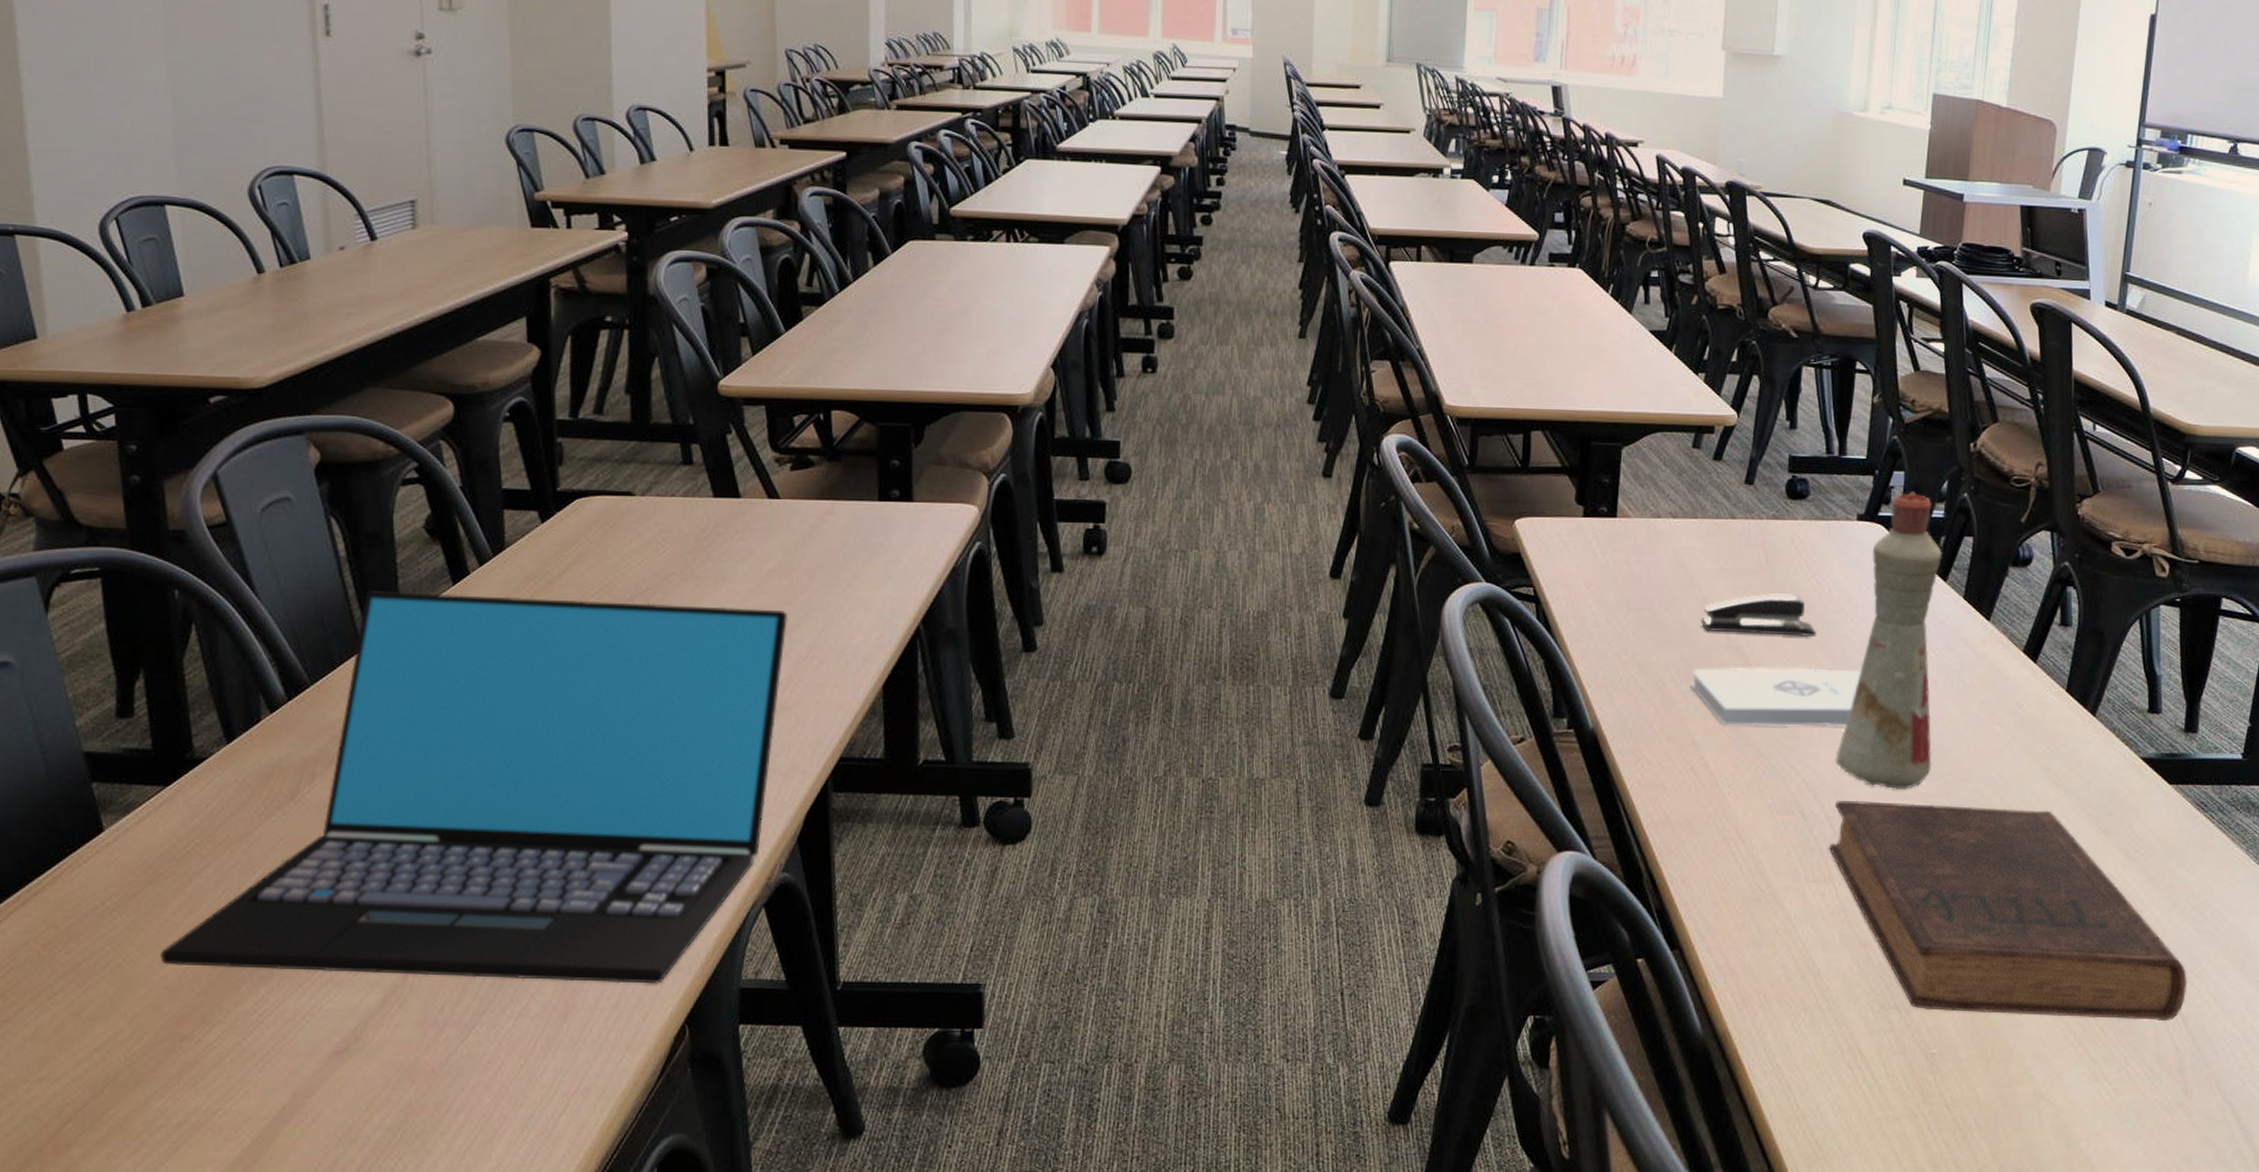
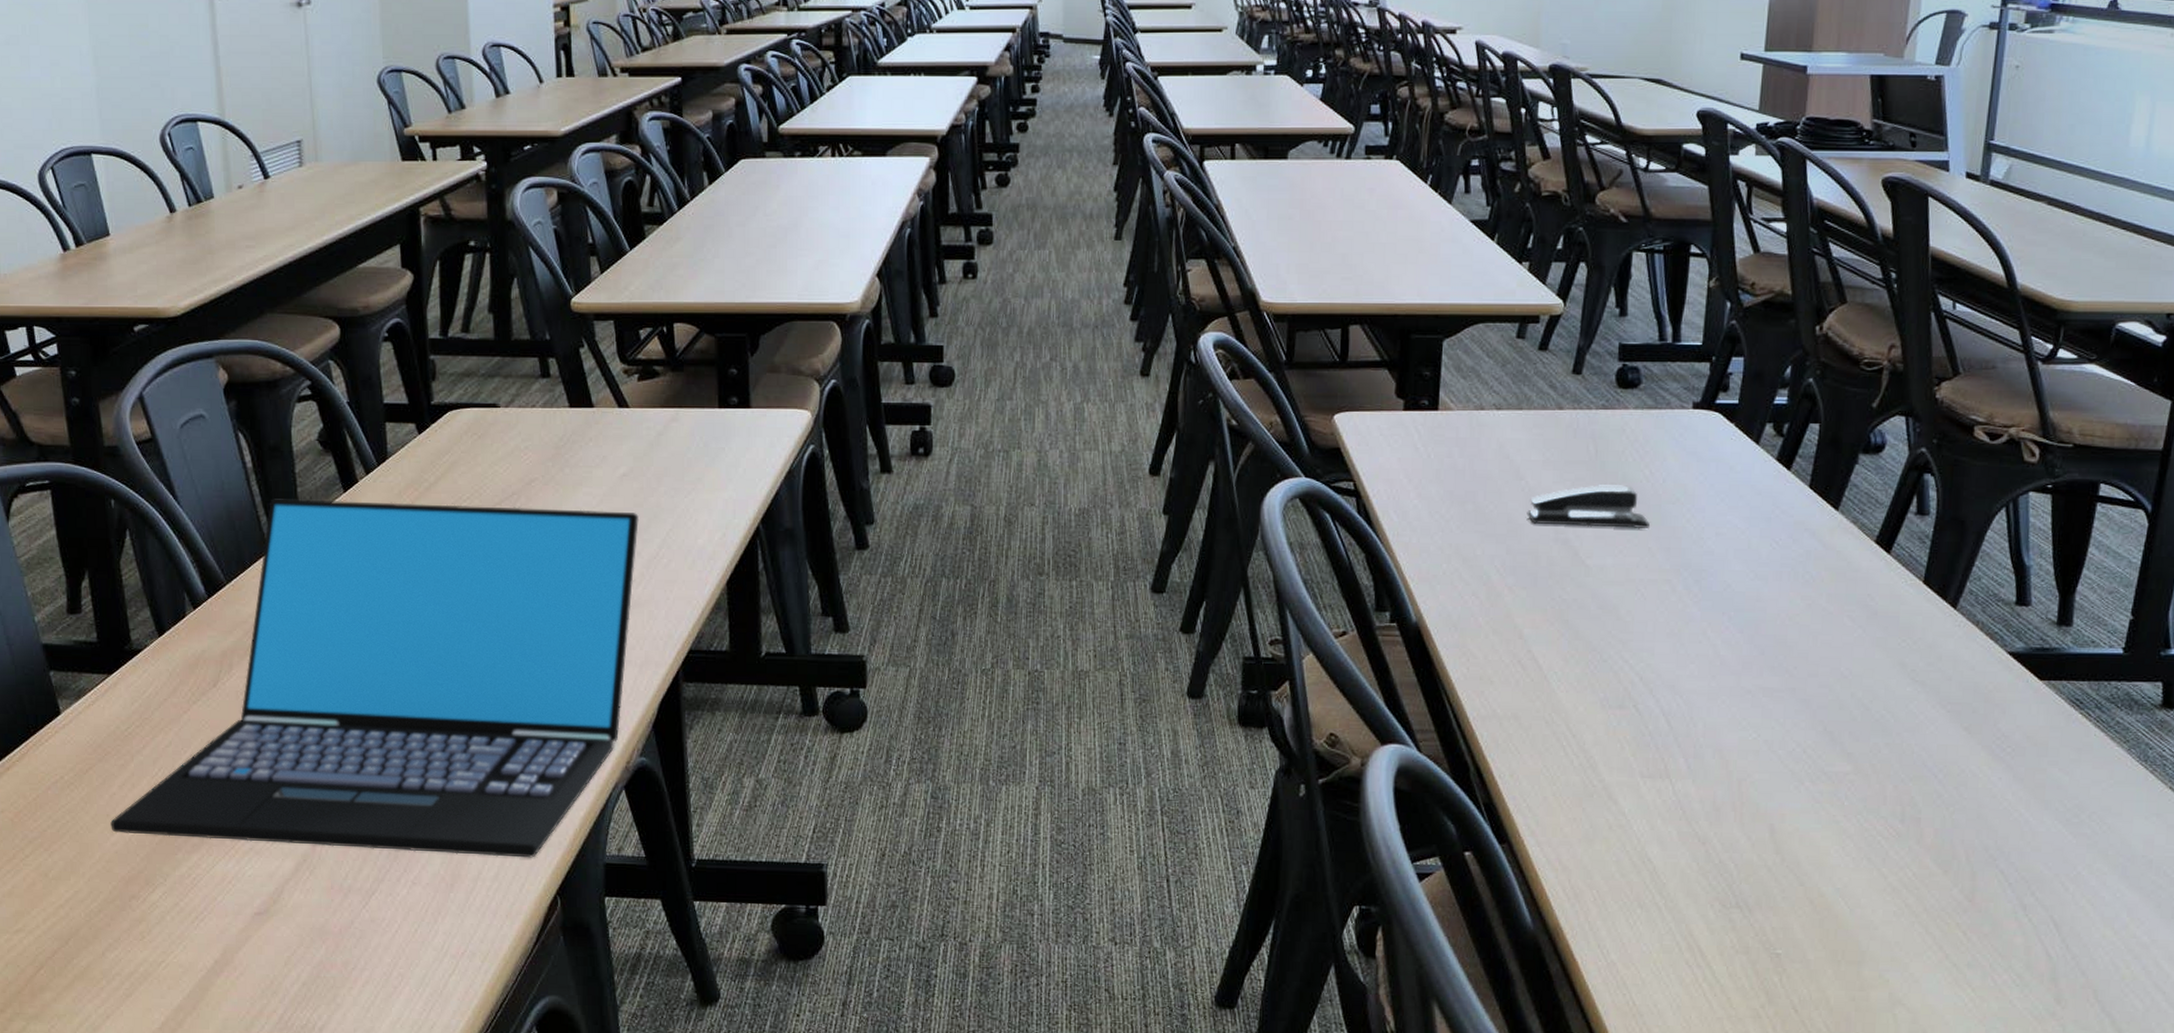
notepad: present [1691,667,1862,727] -> none [1517,560,1699,620]
book: present [1828,800,2188,1022] -> none [1664,695,2061,928]
bottle: present [1835,491,1942,791] -> none [1671,378,1785,685]

